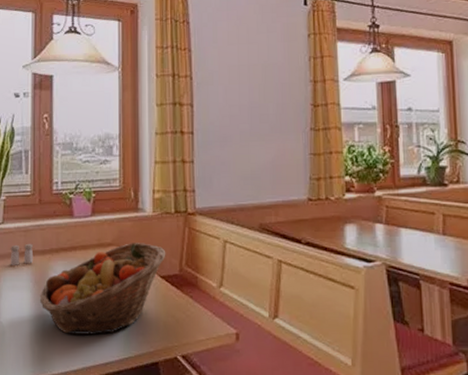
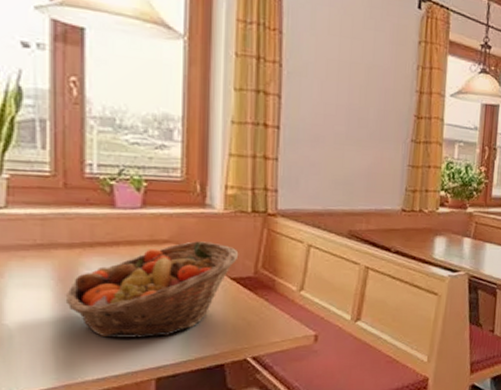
salt and pepper shaker: present [10,243,34,265] -> none [19,234,56,260]

